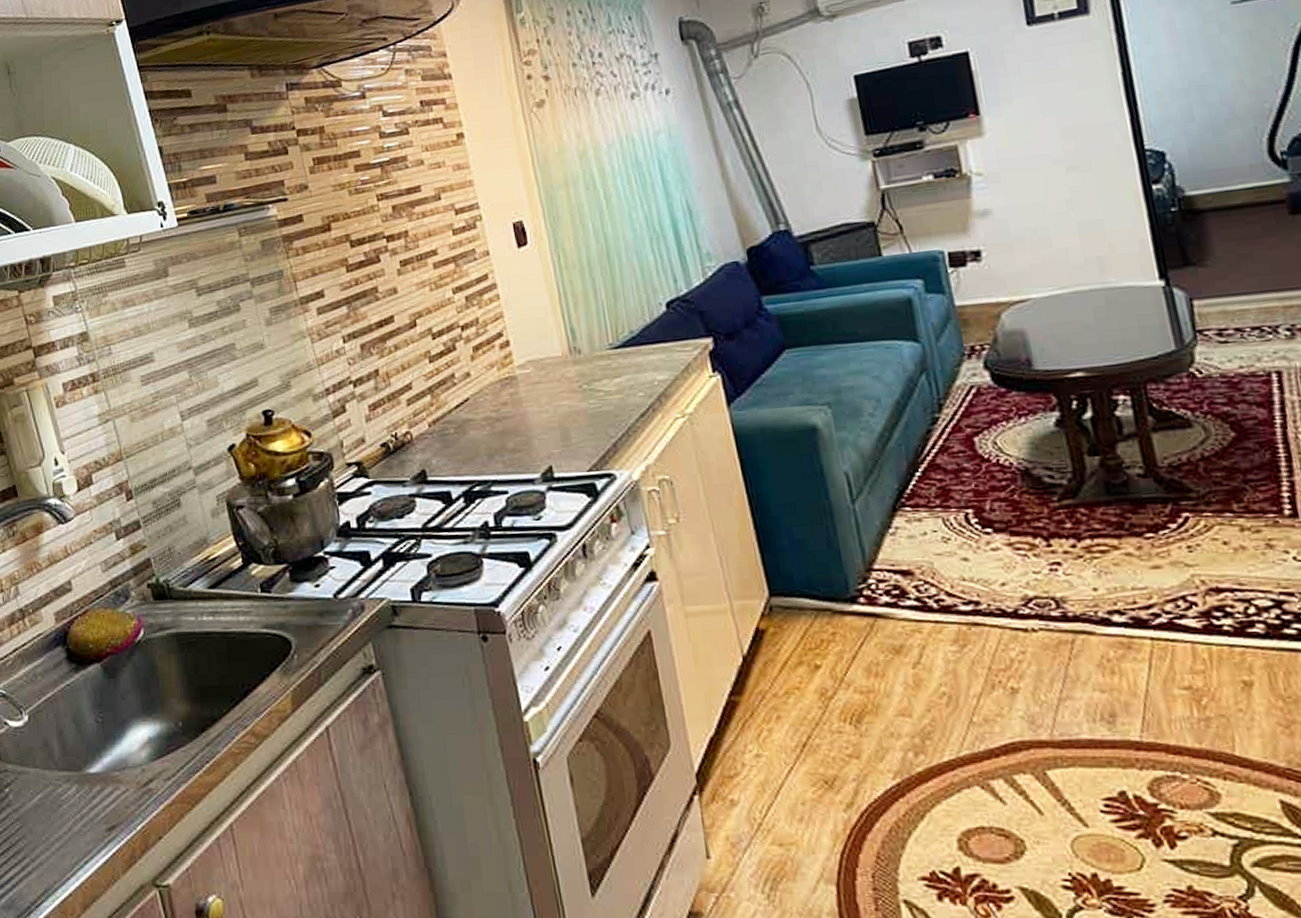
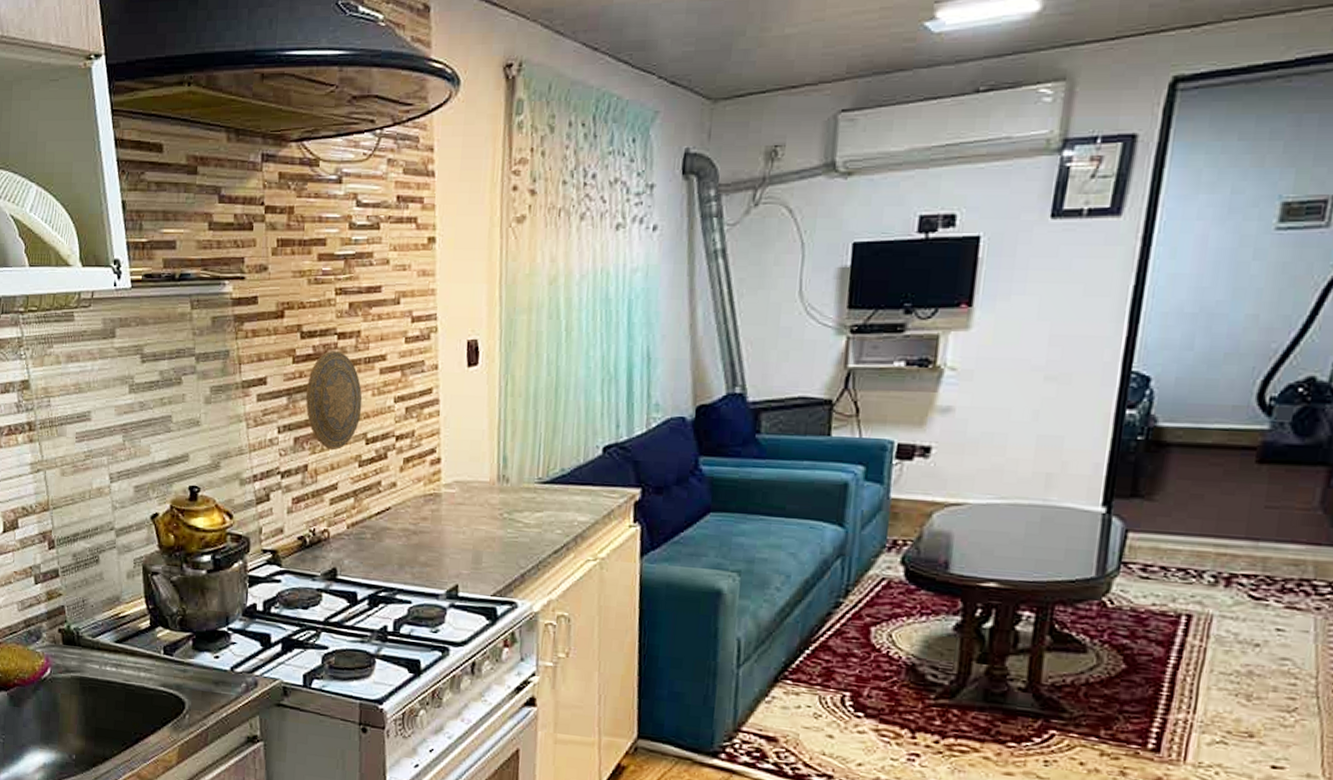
decorative plate: none [364,252,423,350] -> present [306,350,363,450]

